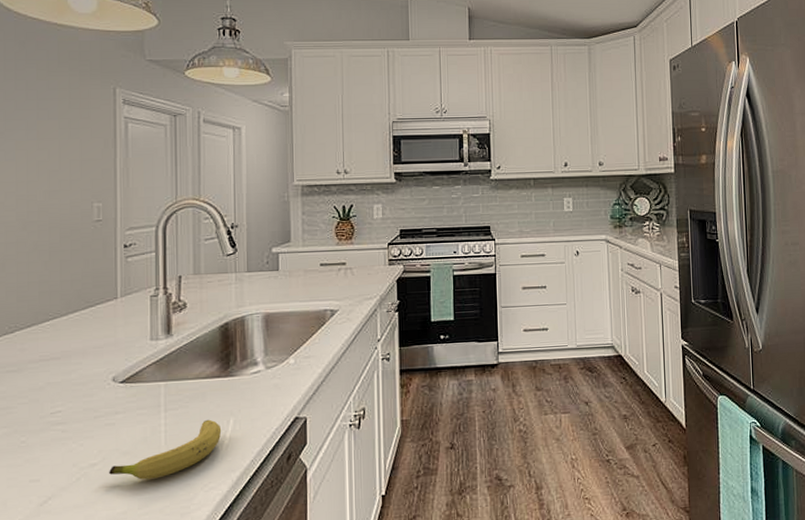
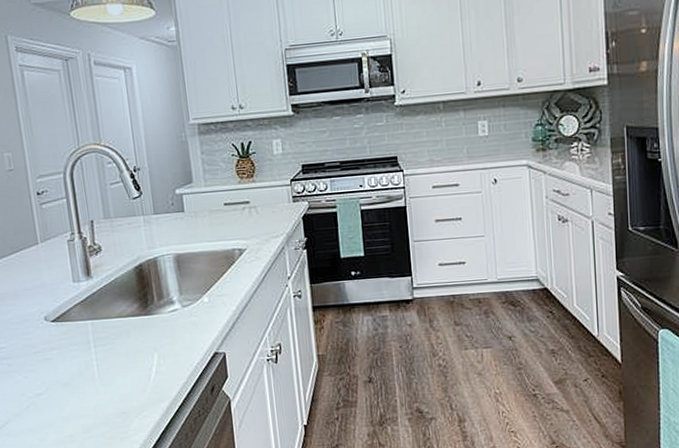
fruit: present [109,419,222,480] -> none [53,354,148,408]

